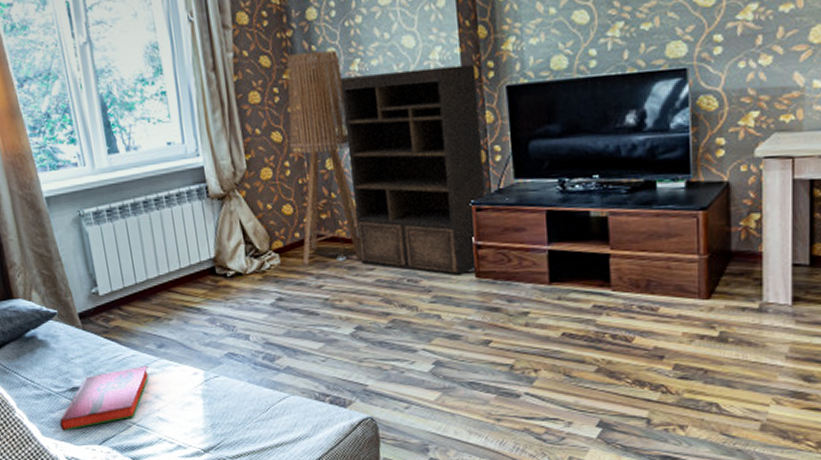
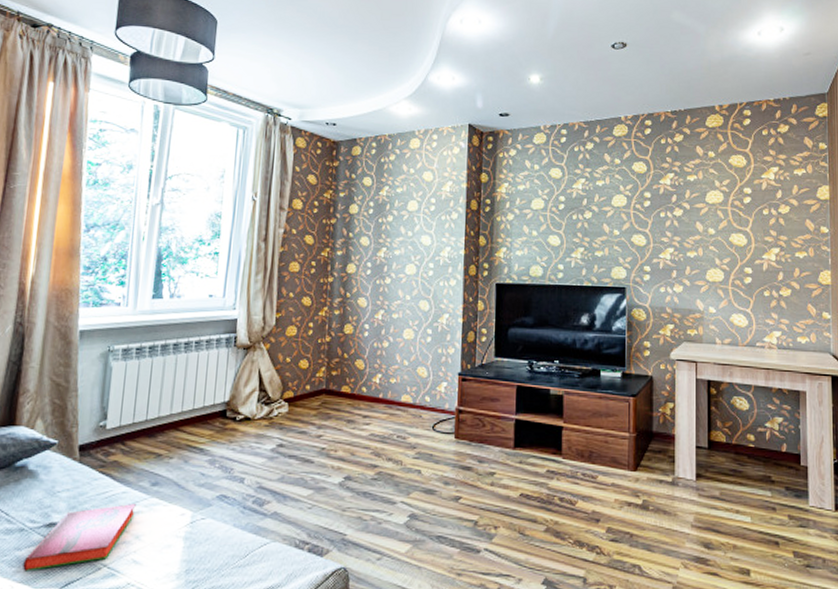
floor lamp: present [286,50,363,265] -> none [308,236,370,415]
bookshelf: present [340,64,487,277] -> none [360,260,474,437]

